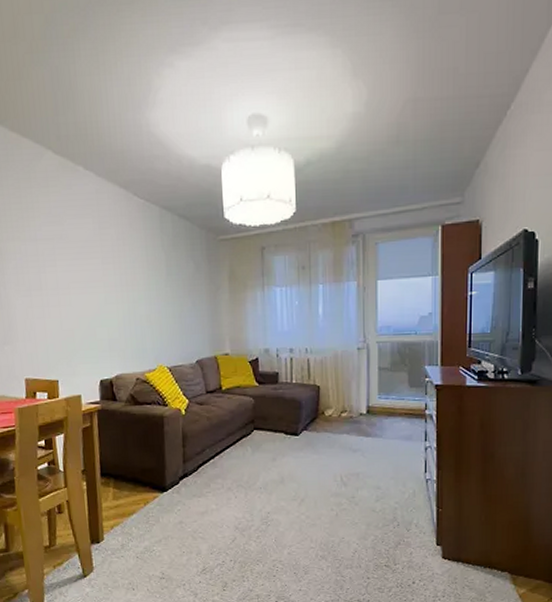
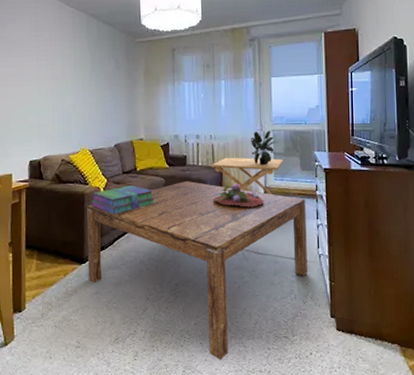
coffee table: none [167,401,413,590] -> present [87,181,308,360]
stack of books: none [172,406,244,439] -> present [91,185,156,215]
side table: none [307,373,389,415] -> present [211,157,283,195]
potted flower: none [309,403,367,429] -> present [214,183,265,207]
potted plant: none [352,342,383,382] -> present [251,130,278,166]

